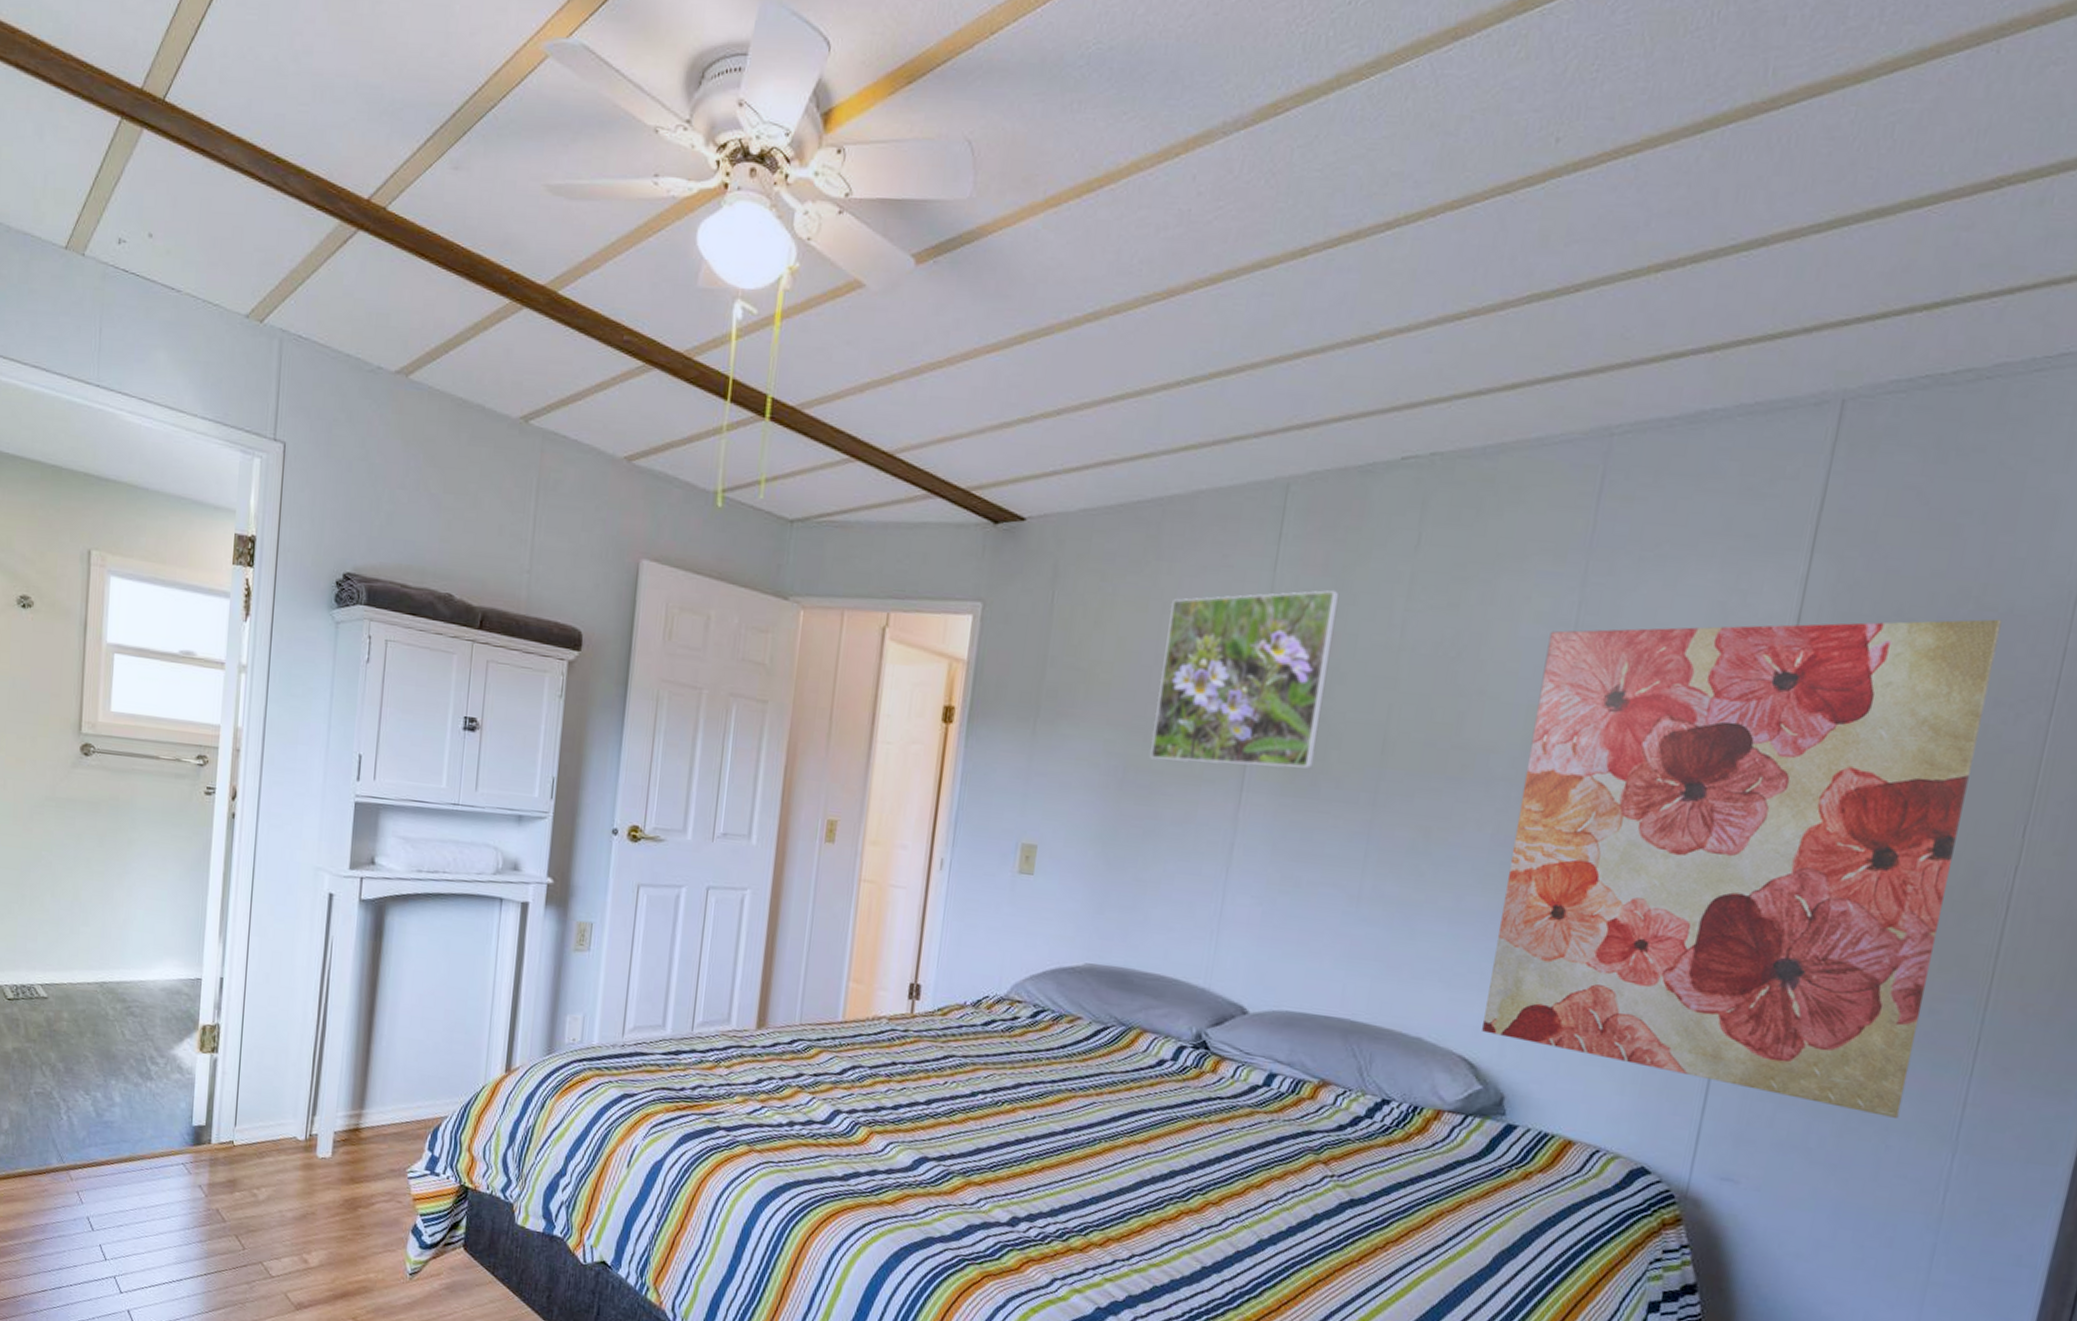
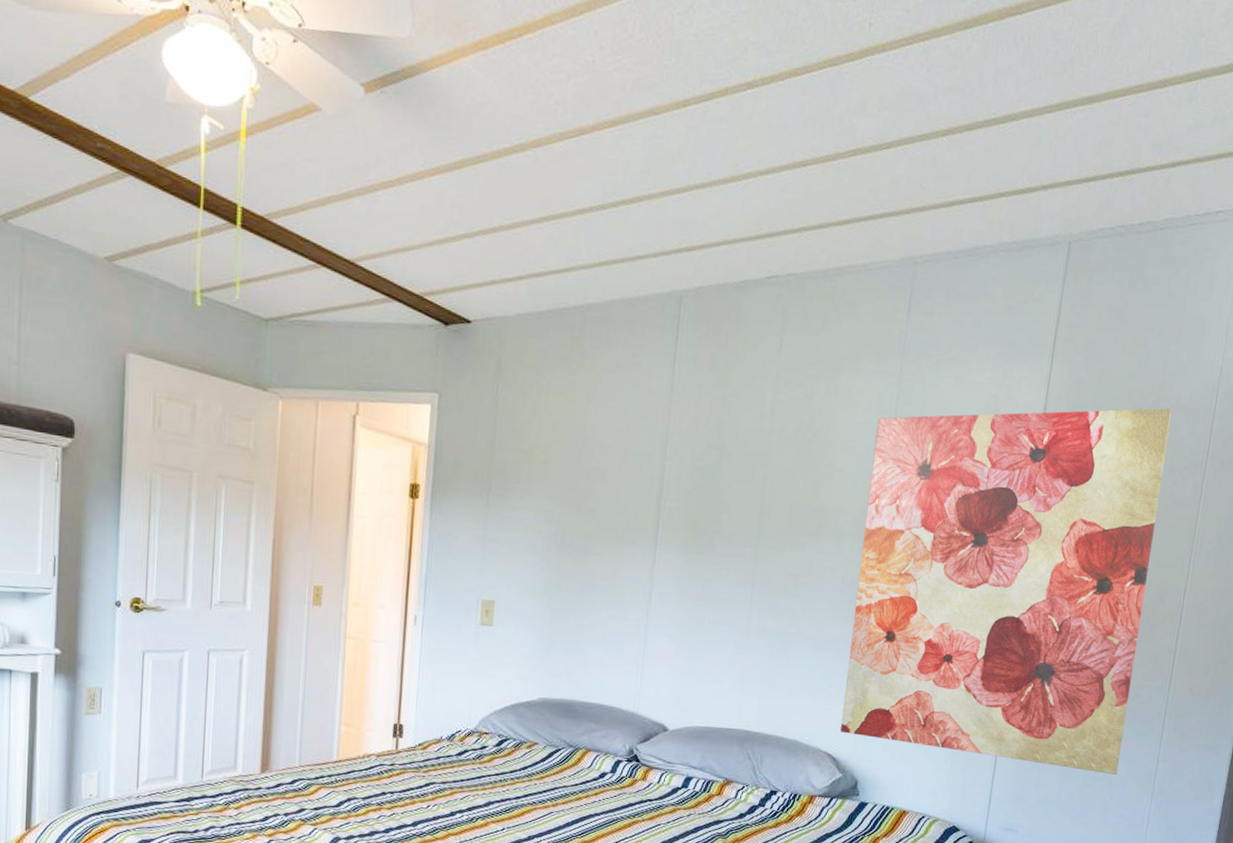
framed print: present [1150,589,1340,770] -> none [583,384,724,531]

